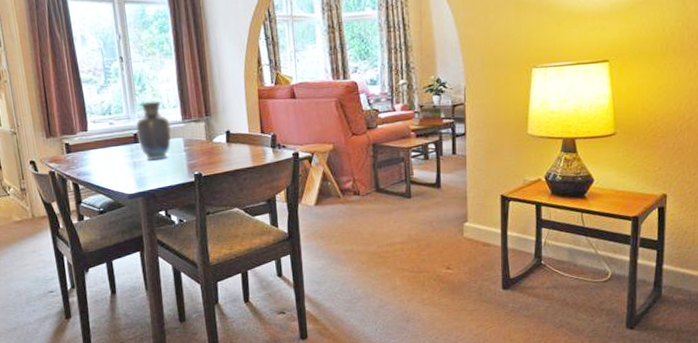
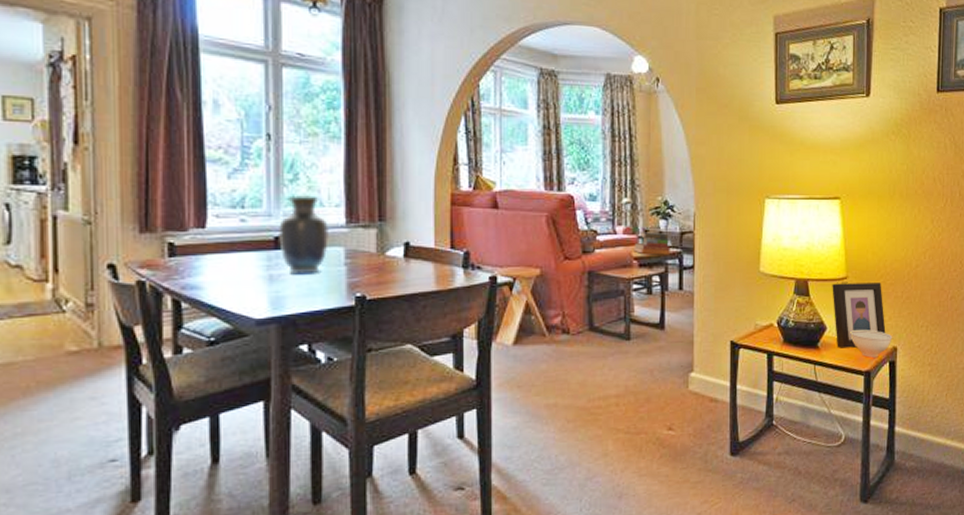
picture frame: none [599,136,655,197] -> present [832,283,886,348]
bowl: none [618,180,663,205] -> present [850,330,893,358]

